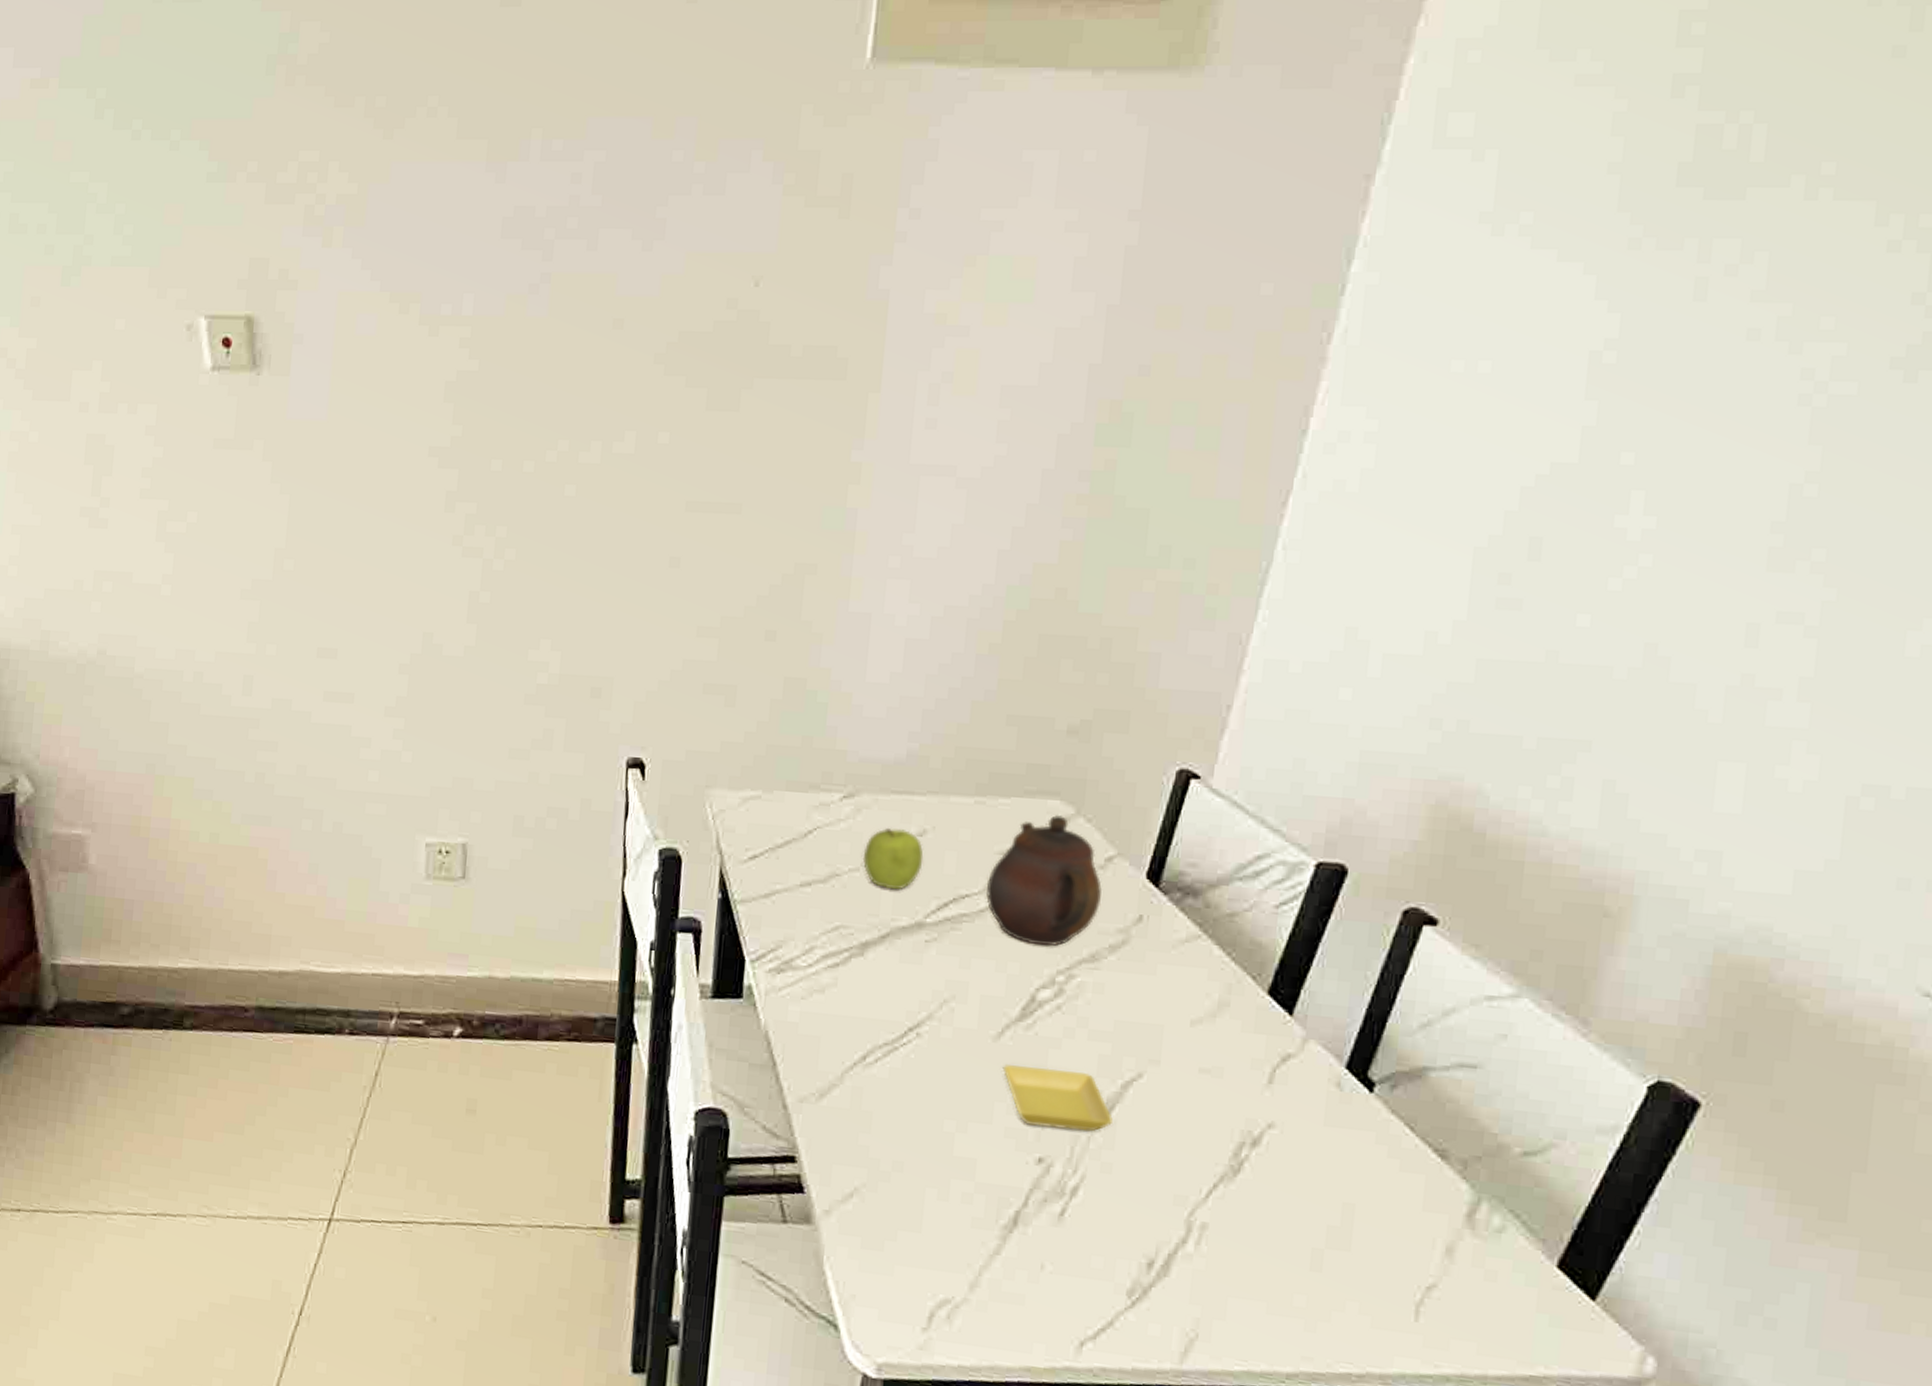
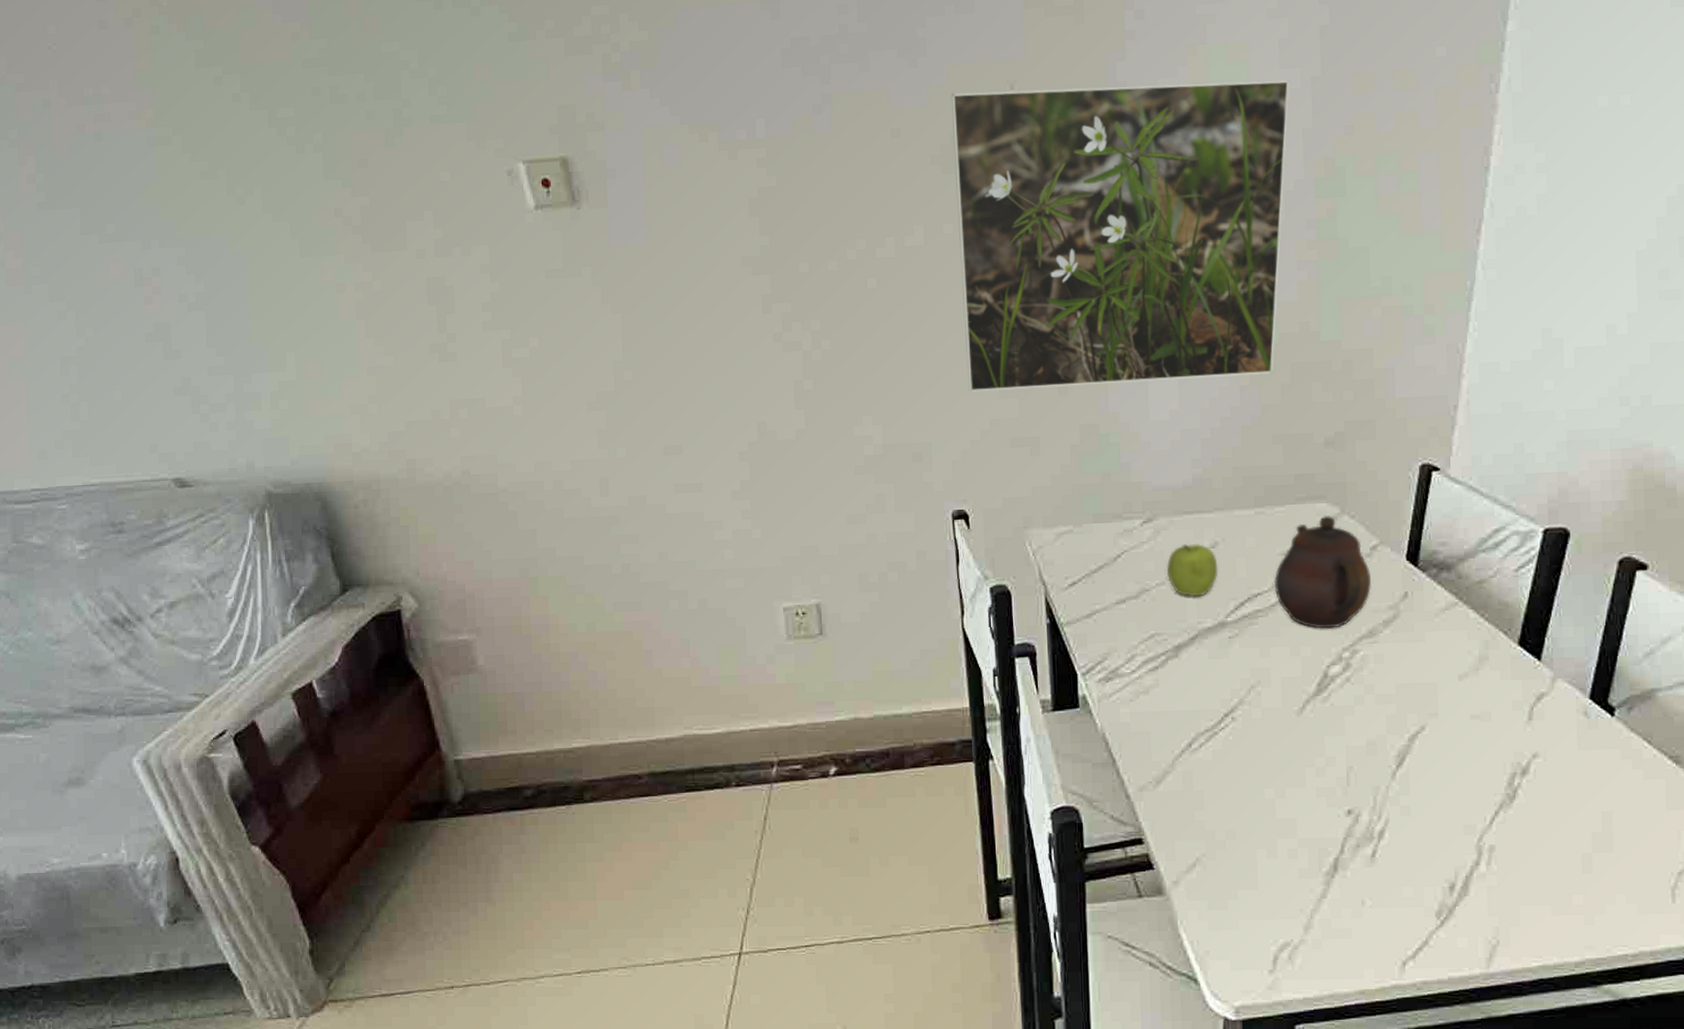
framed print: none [663,284,1080,644] -> present [950,80,1290,393]
saucer: present [1002,1065,1113,1132] -> none [1308,732,1405,783]

